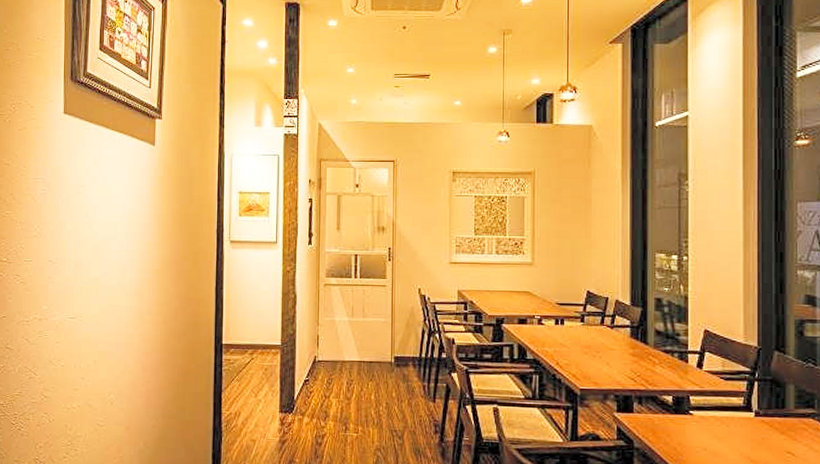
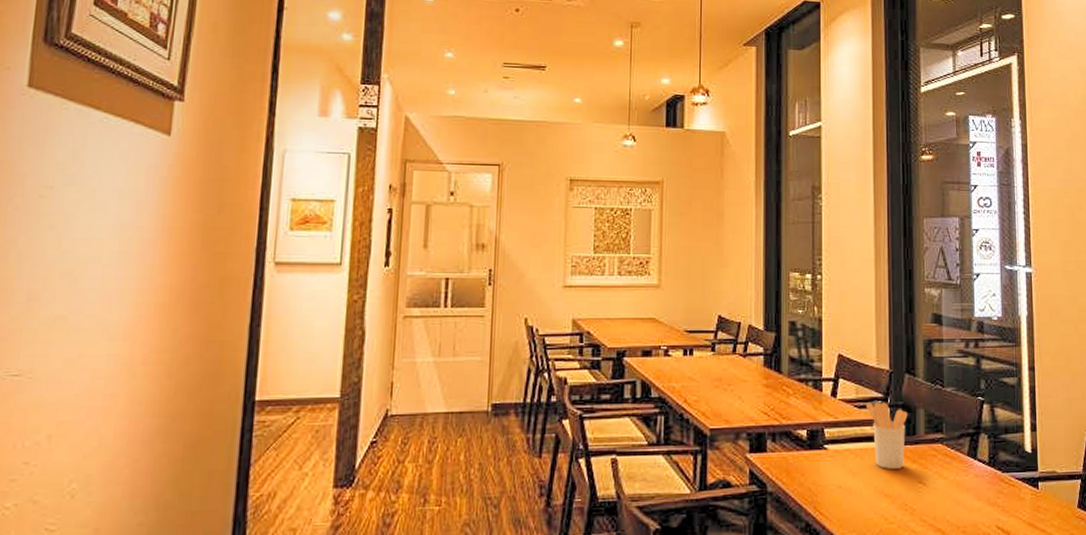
utensil holder: none [733,375,777,438] -> present [866,402,908,469]

